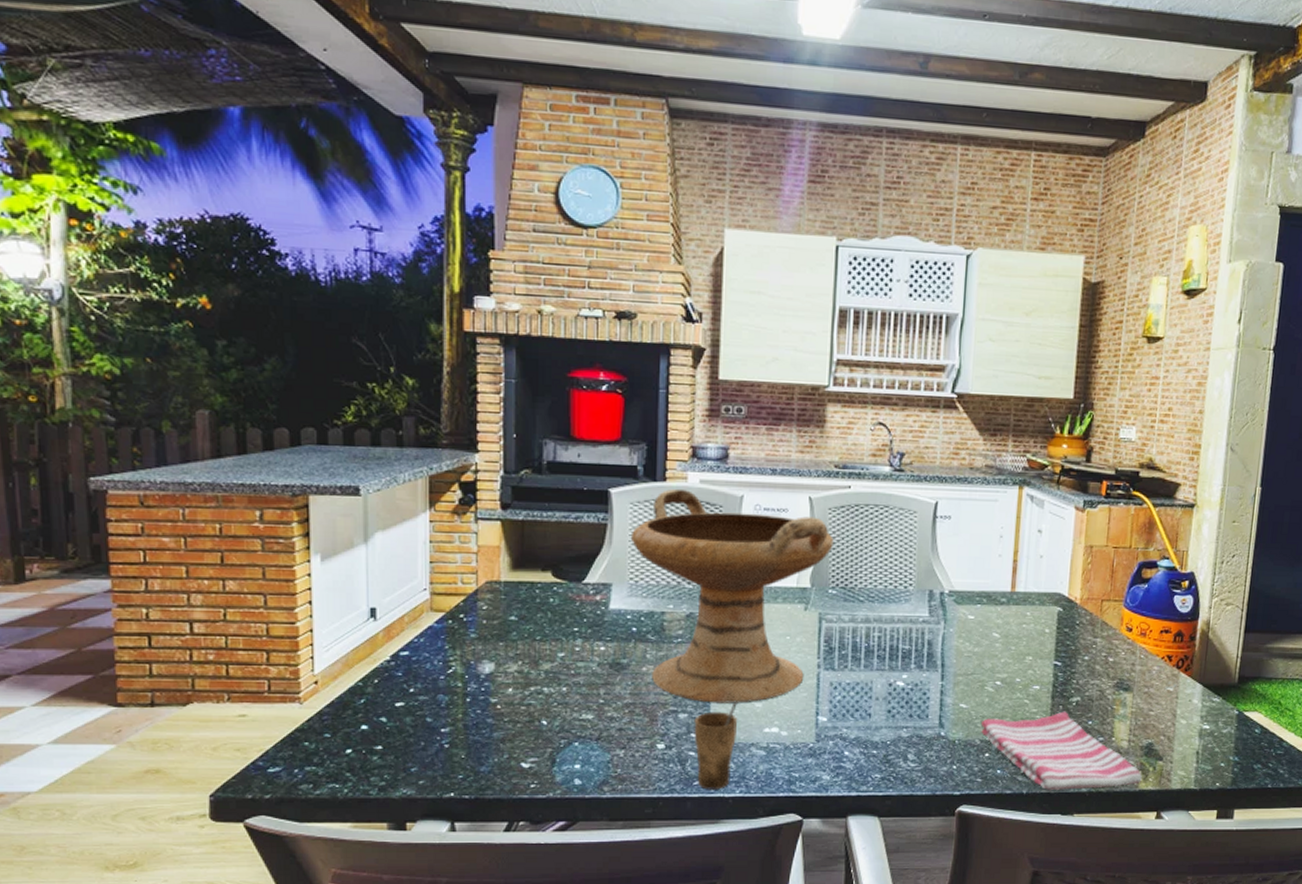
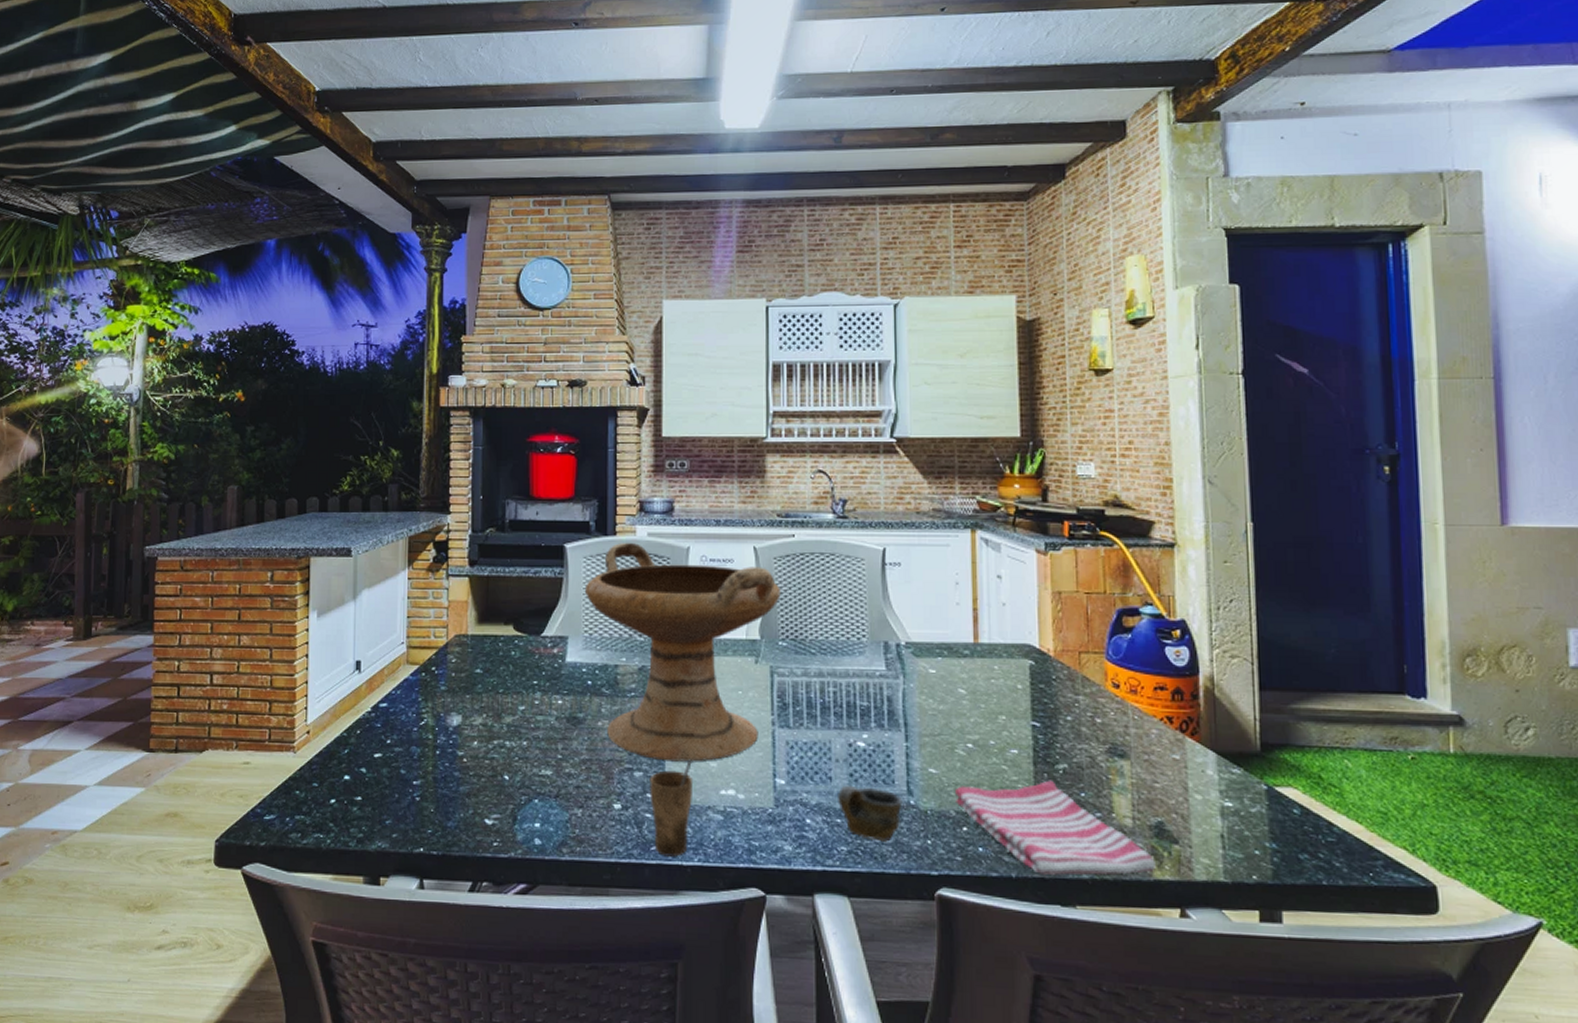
cup: none [875,720,934,769] -> present [838,785,903,842]

